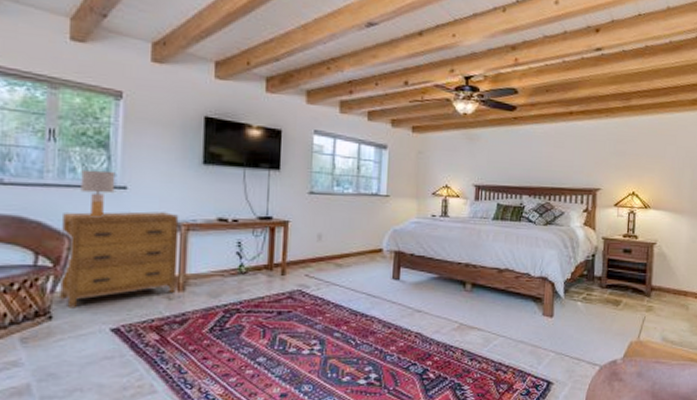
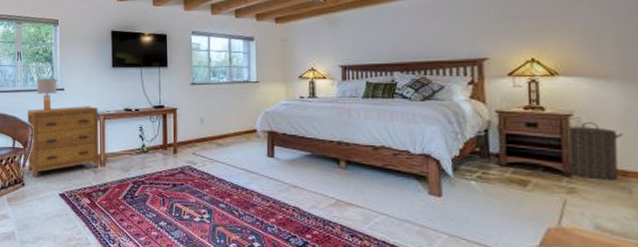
laundry hamper: none [648,250,688,300] -> present [566,122,624,181]

